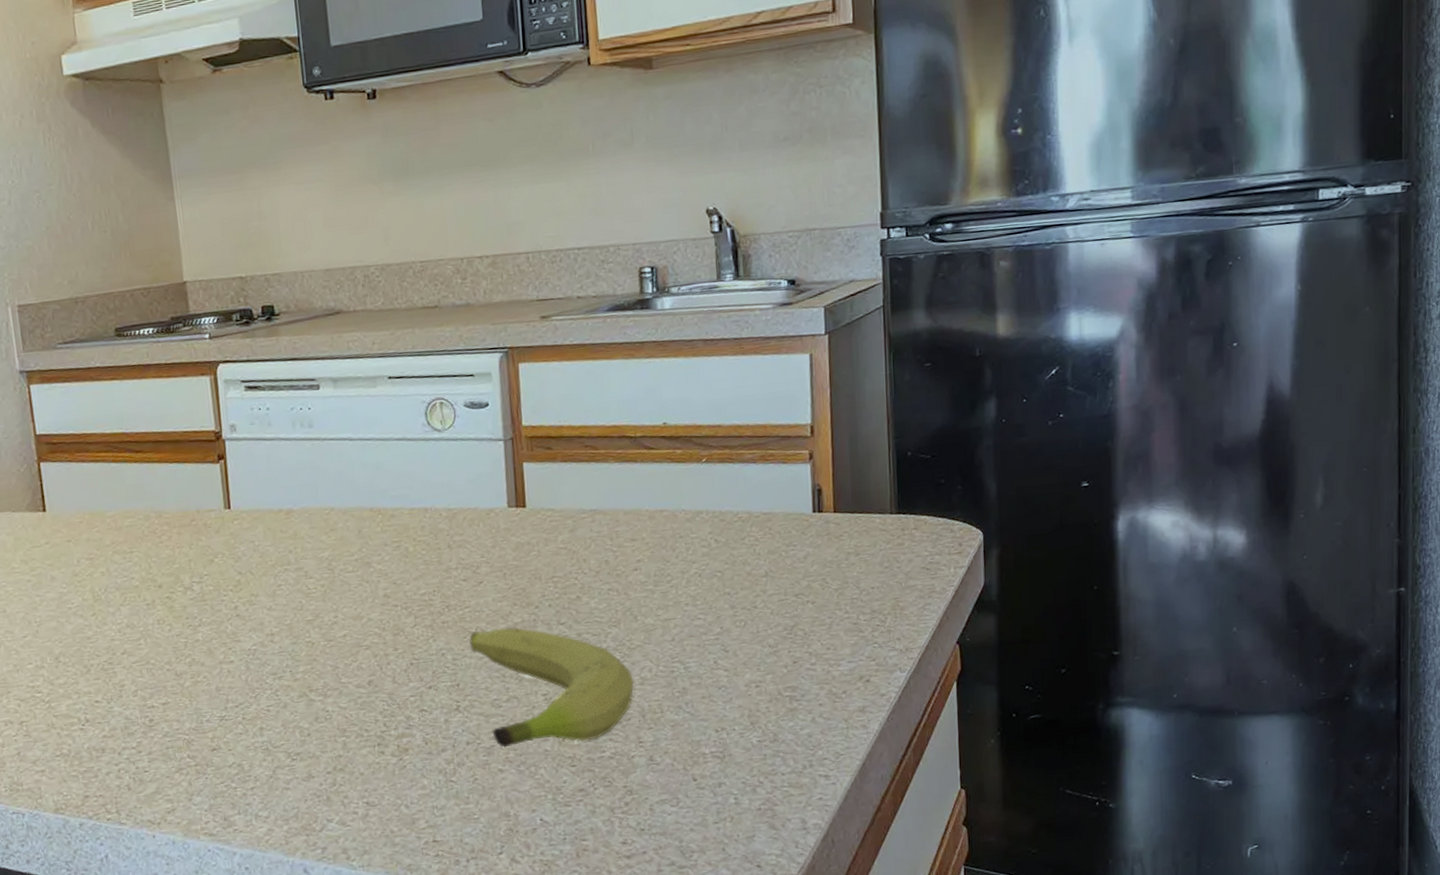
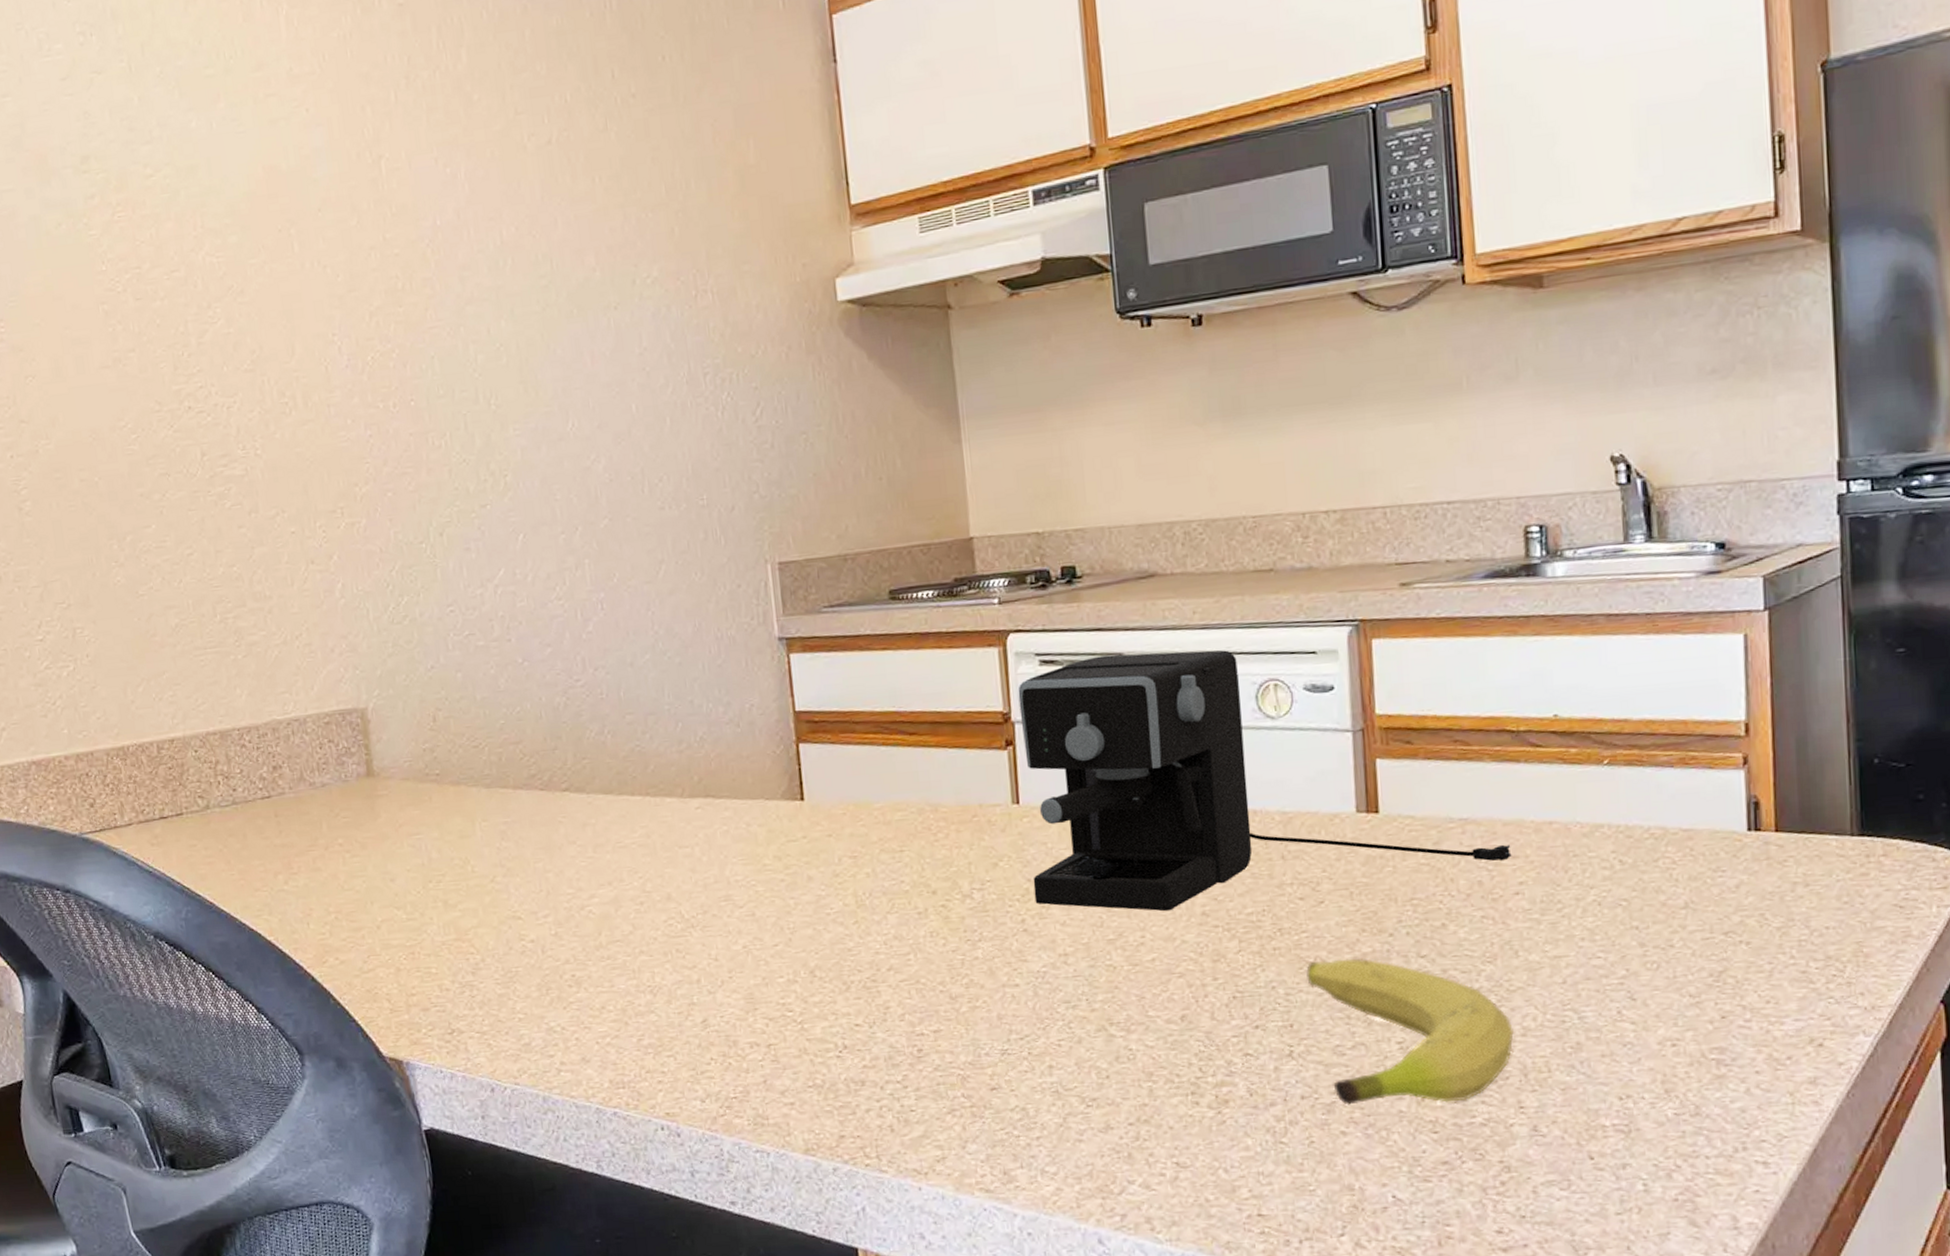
coffee maker: none [227,374,631,595] -> present [1018,650,1512,912]

